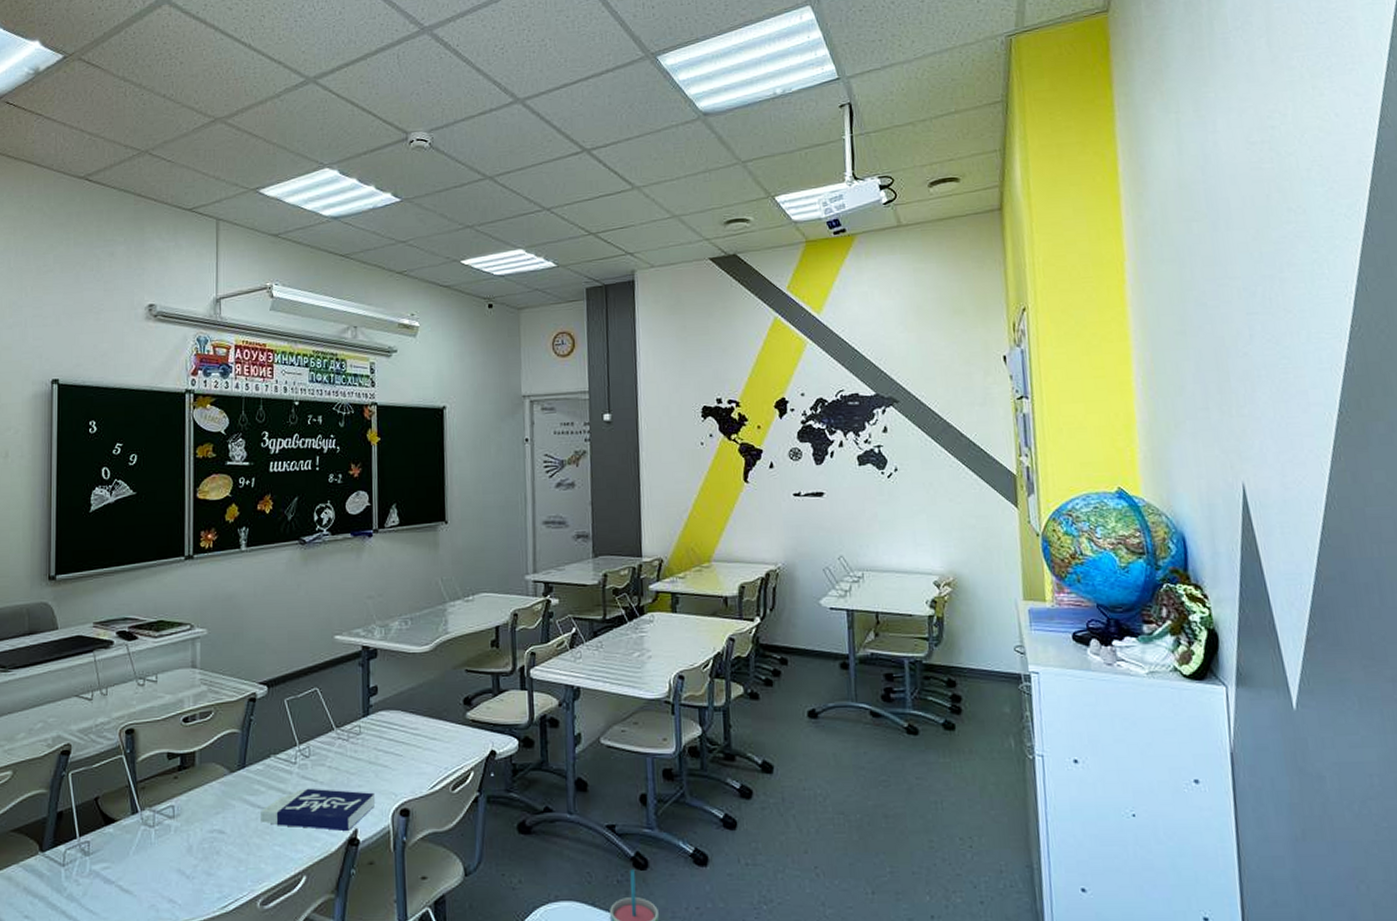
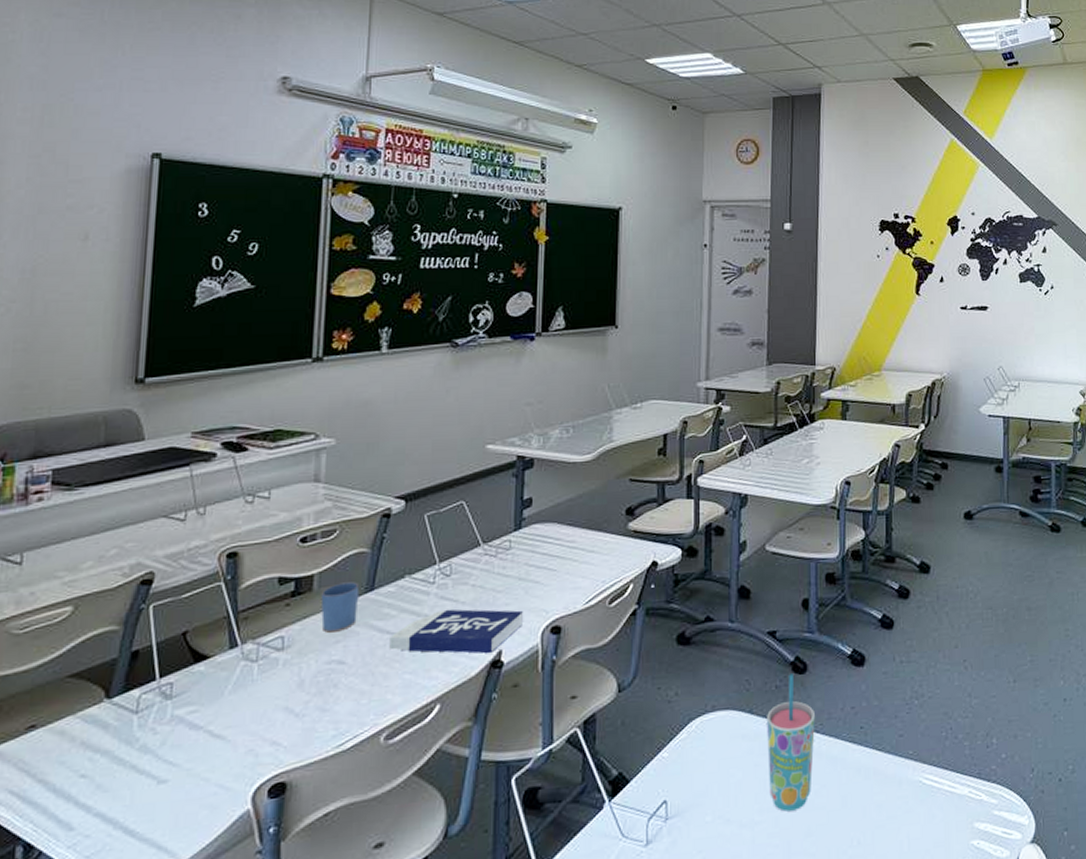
mug: none [202,759,234,804] -> present [320,582,360,633]

